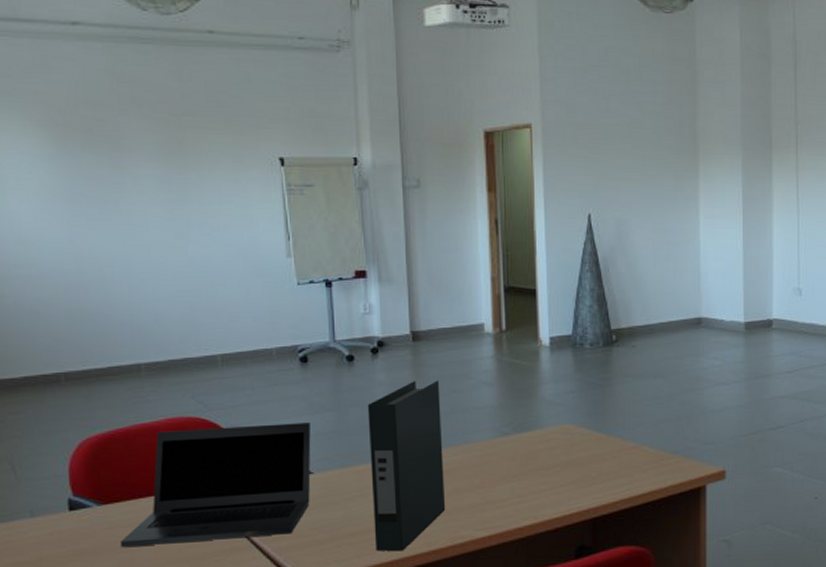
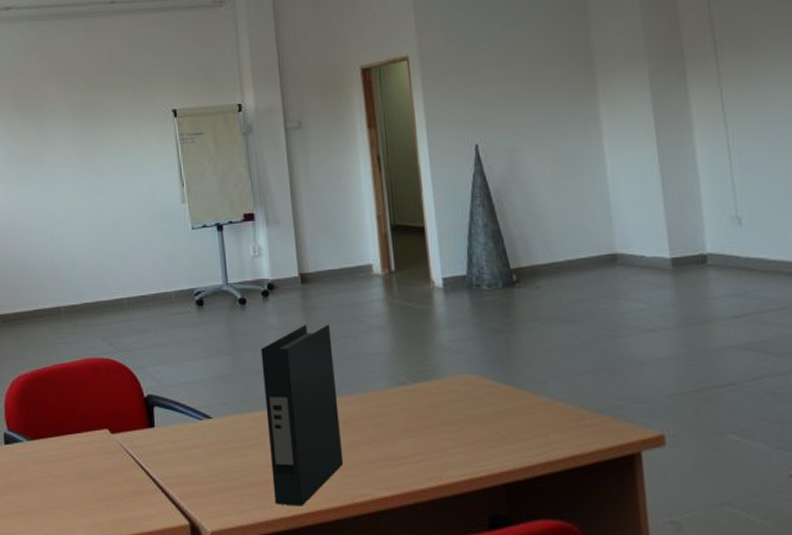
laptop: present [121,423,311,547] -> none [46,366,210,482]

